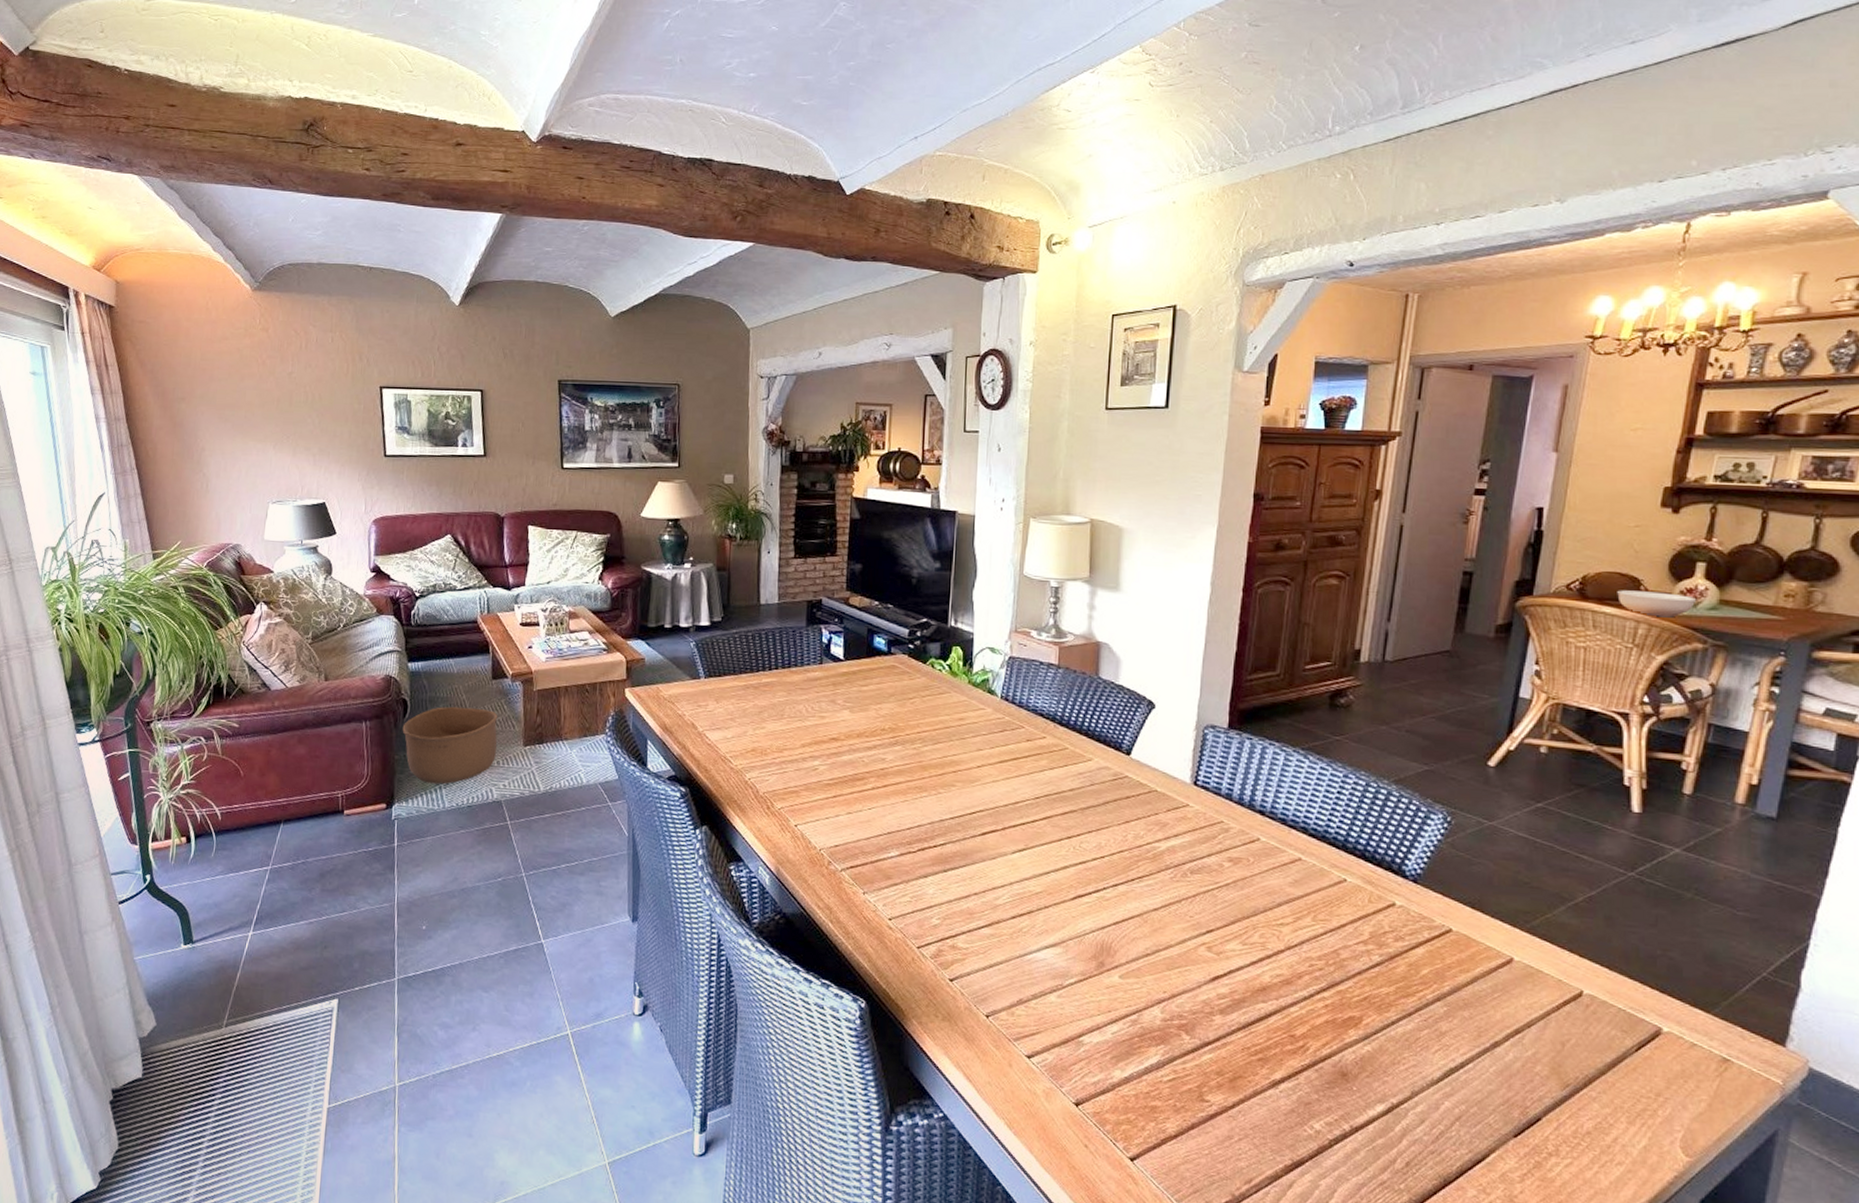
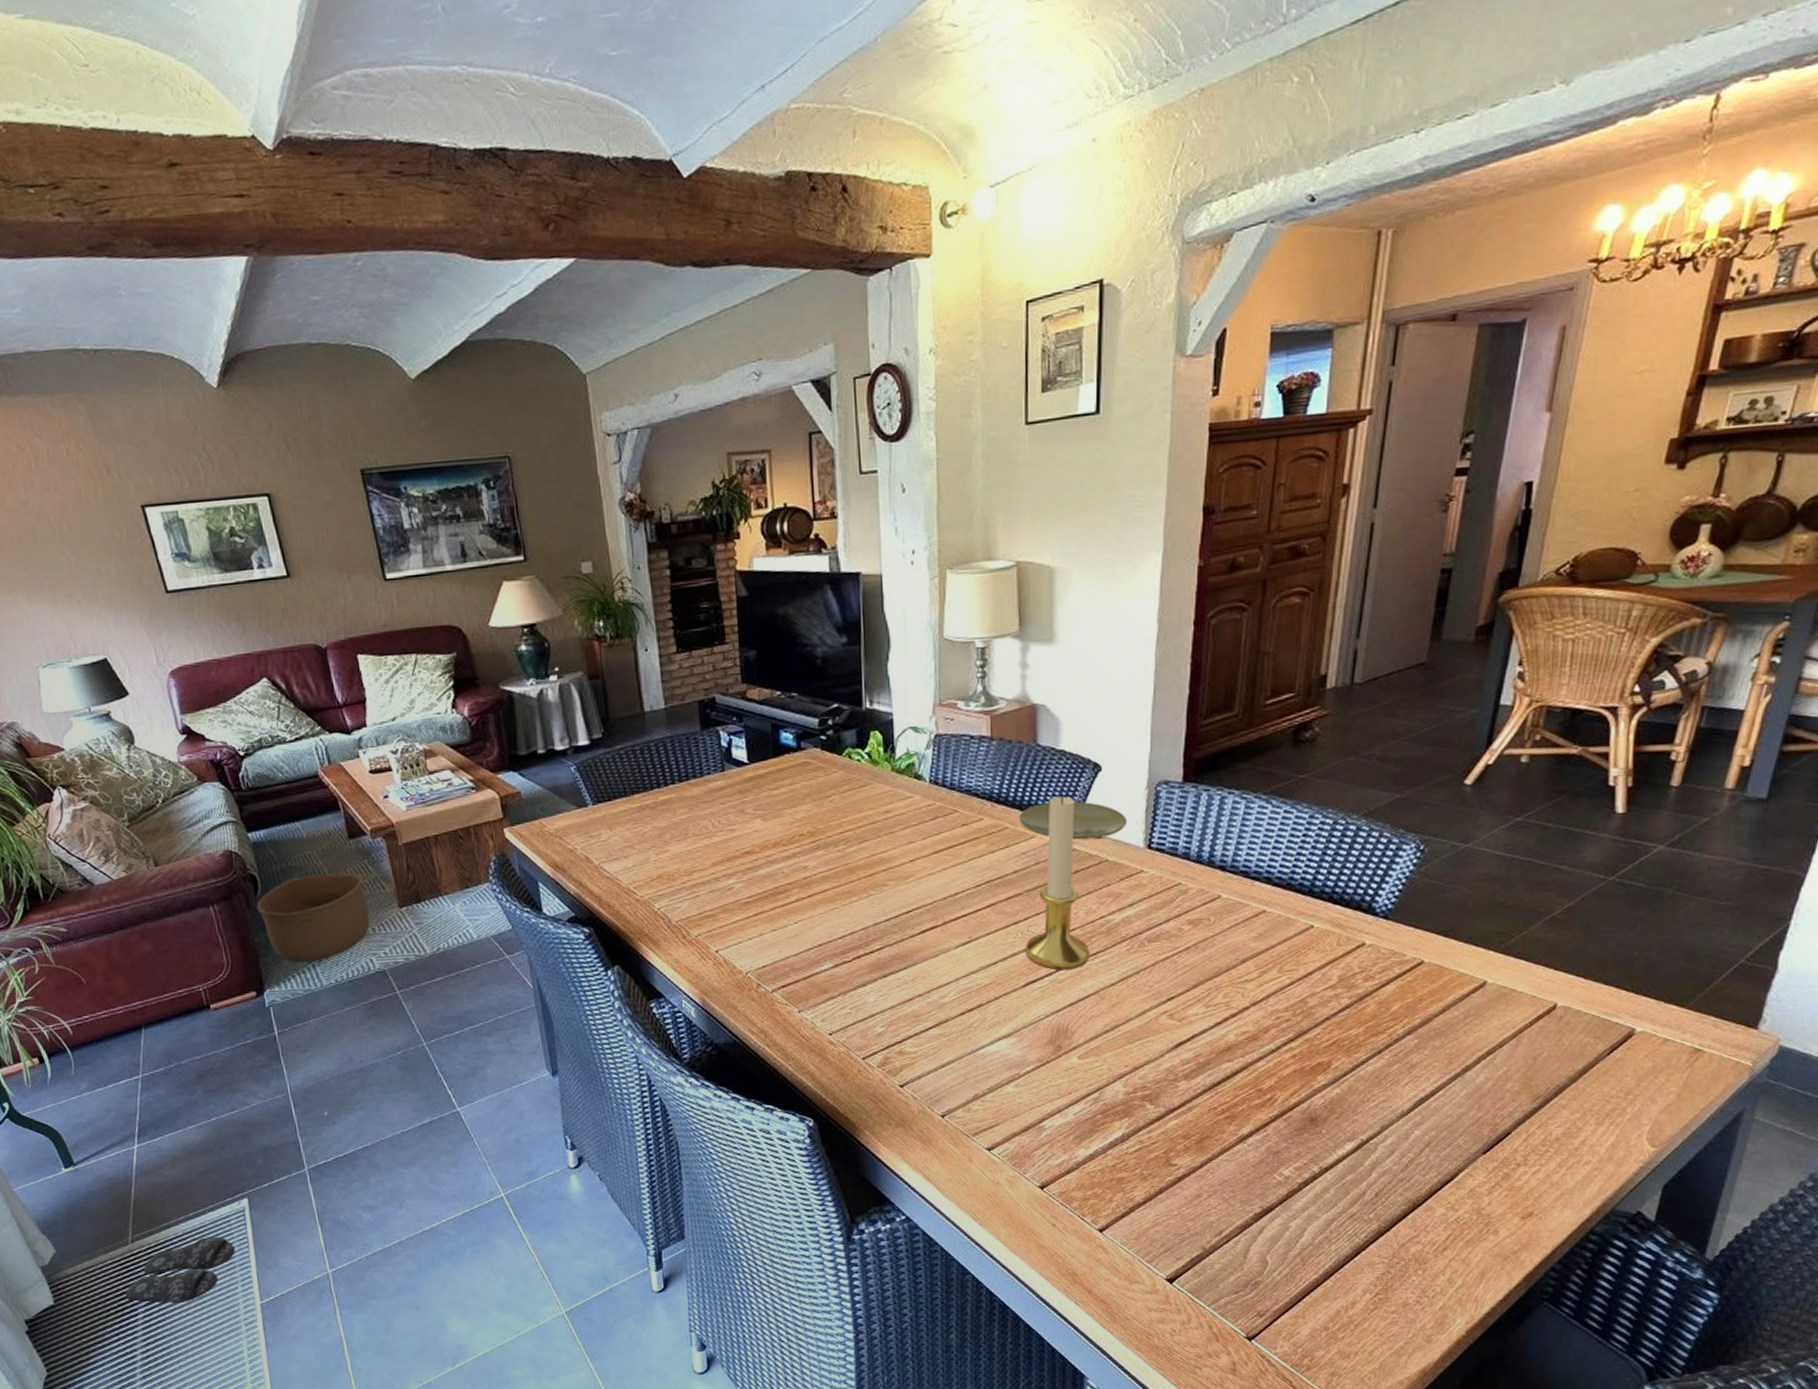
slippers: none [207,1031,316,1095] -> present [125,1236,235,1303]
candle holder: none [1075,723,1136,890] -> present [1024,793,1090,971]
plate: none [1078,730,1177,770] -> present [1018,801,1128,840]
bowl: present [1617,590,1697,618] -> none [1611,564,1699,595]

